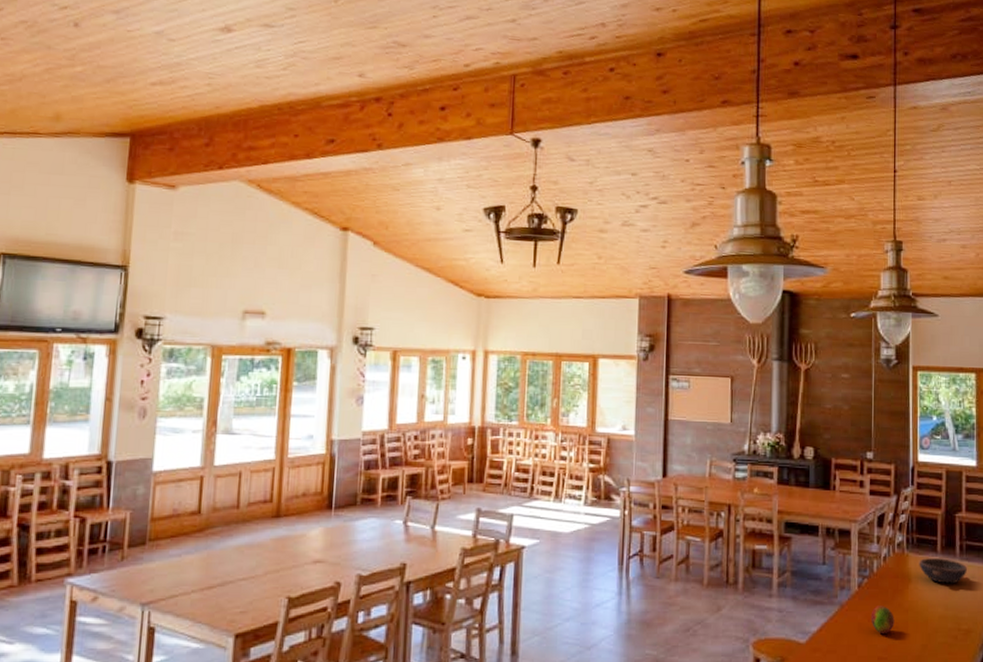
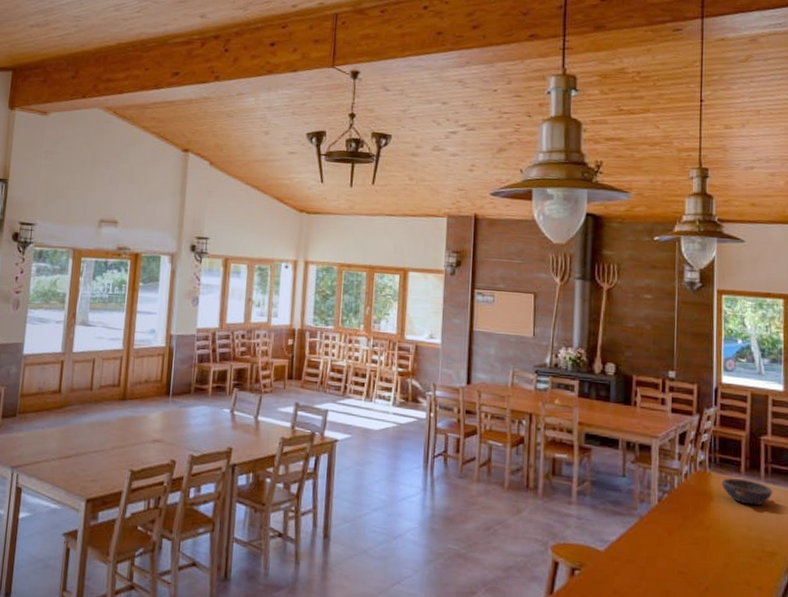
fruit: present [870,606,894,633] -> none [670,521,695,549]

